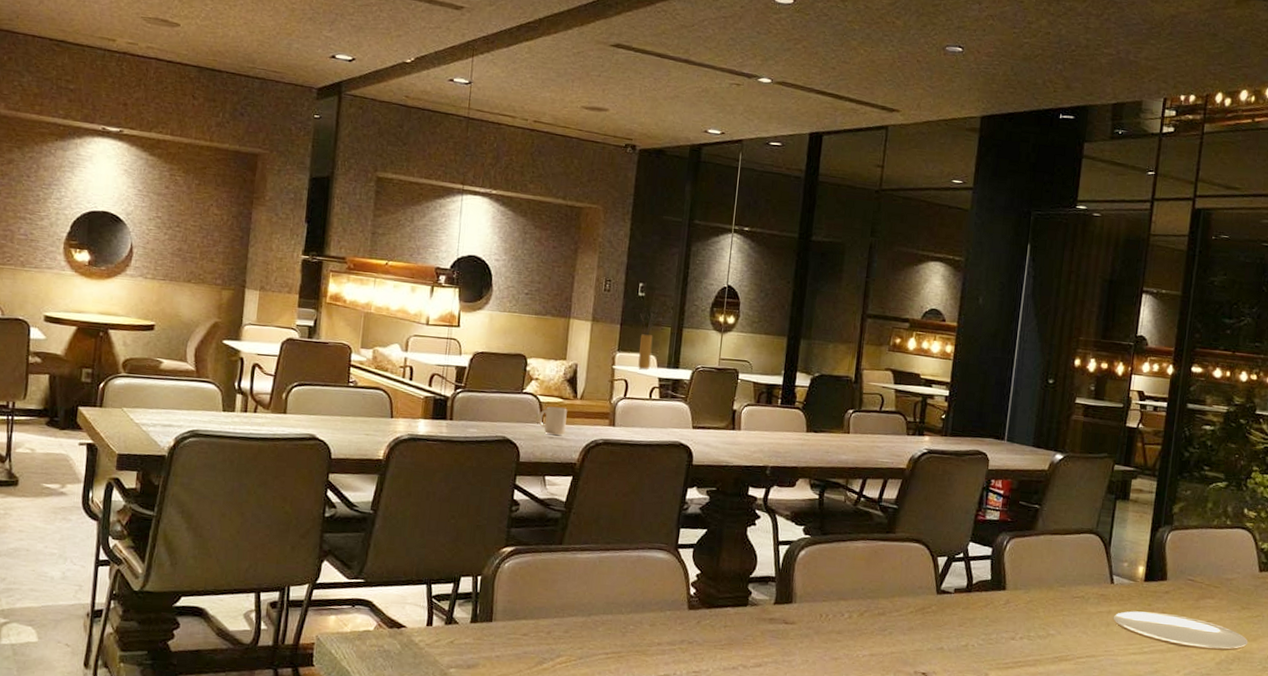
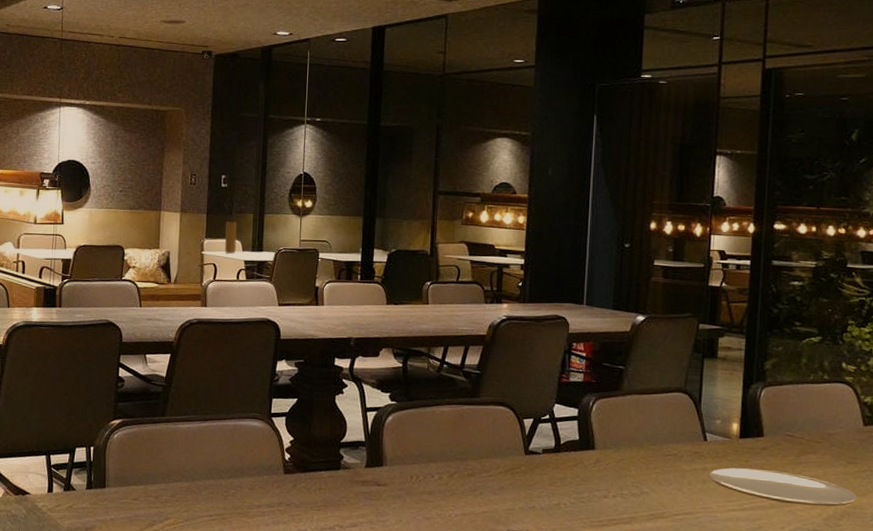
cup: present [538,406,567,435] -> none [137,291,163,317]

